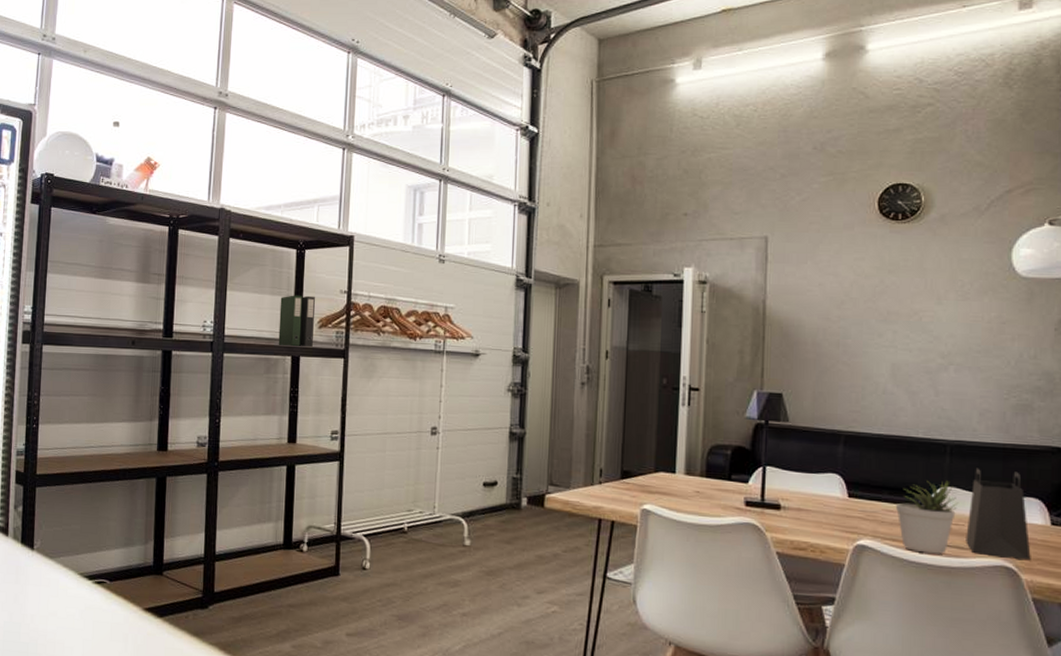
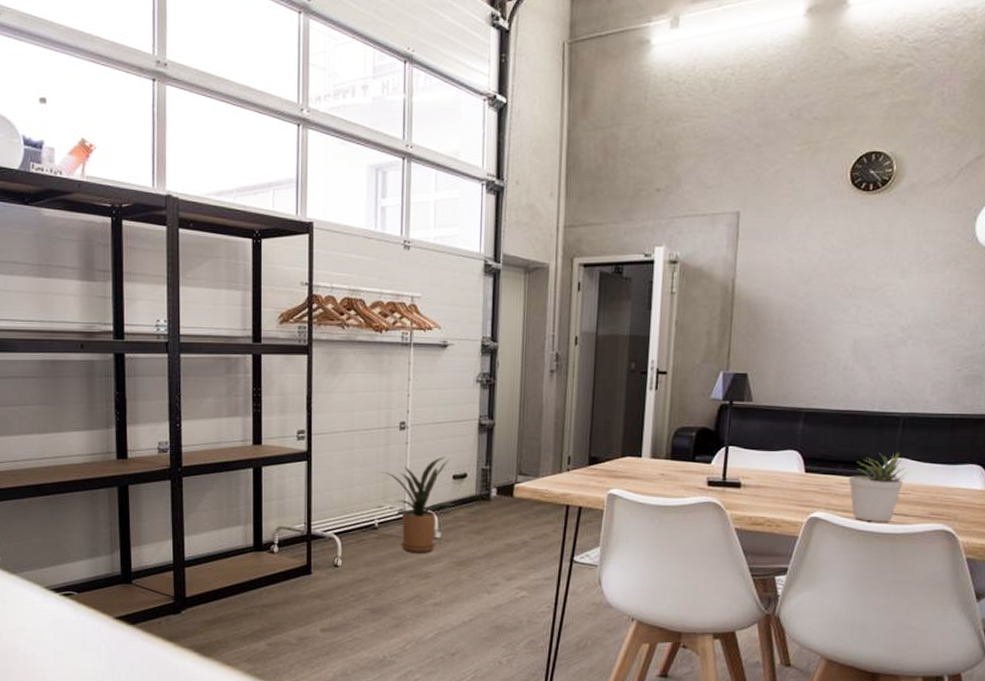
binder: present [278,295,315,348] -> none [237,289,274,345]
house plant: none [410,463,485,561] -> present [379,457,455,553]
shopping bag: present [966,468,1031,561] -> none [911,438,969,524]

